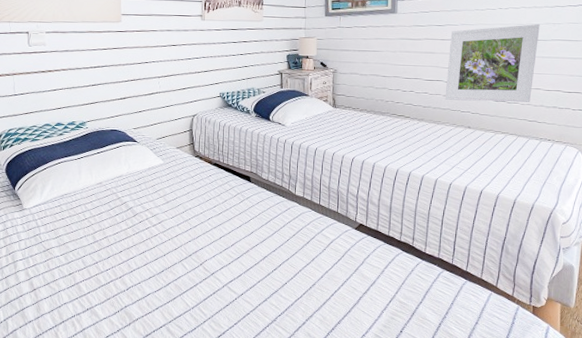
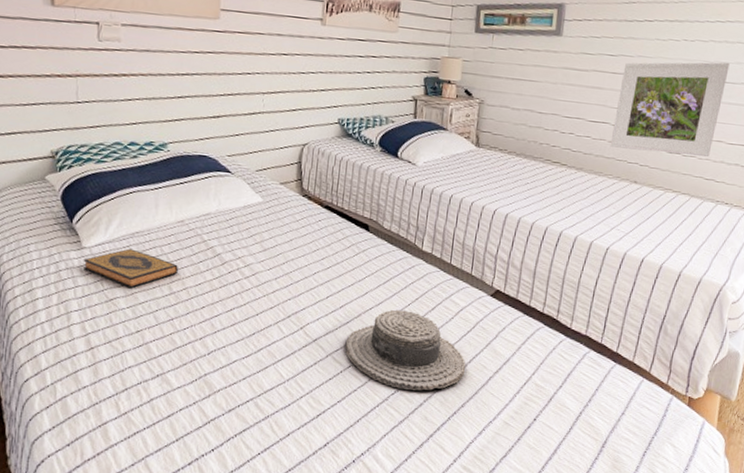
hardback book: none [24,208,99,240] -> present [83,248,178,289]
boater hat: none [237,245,339,312] -> present [345,309,466,391]

